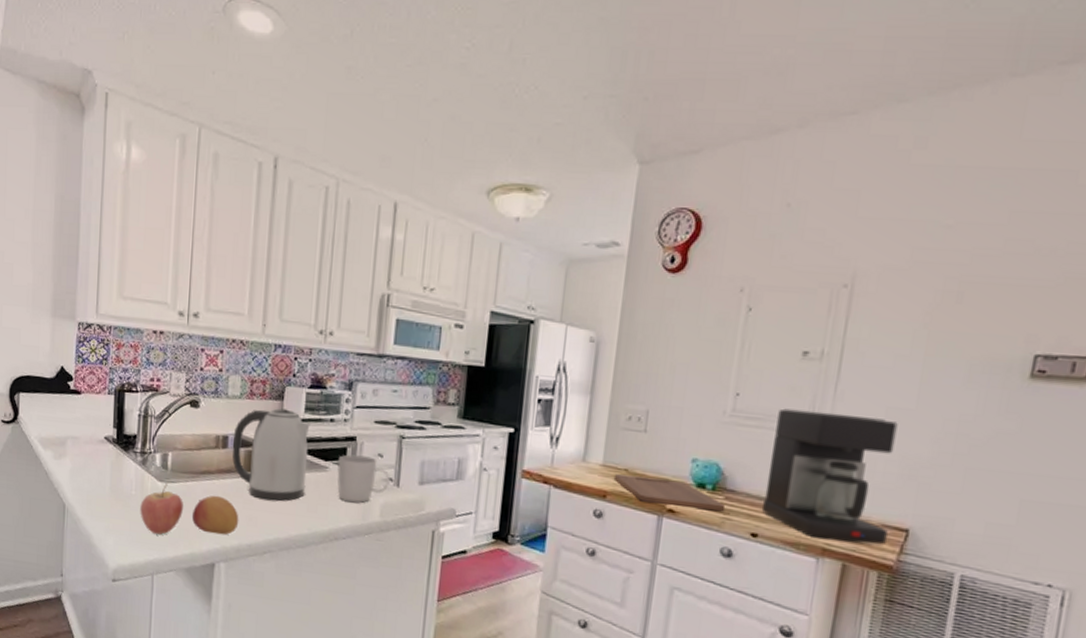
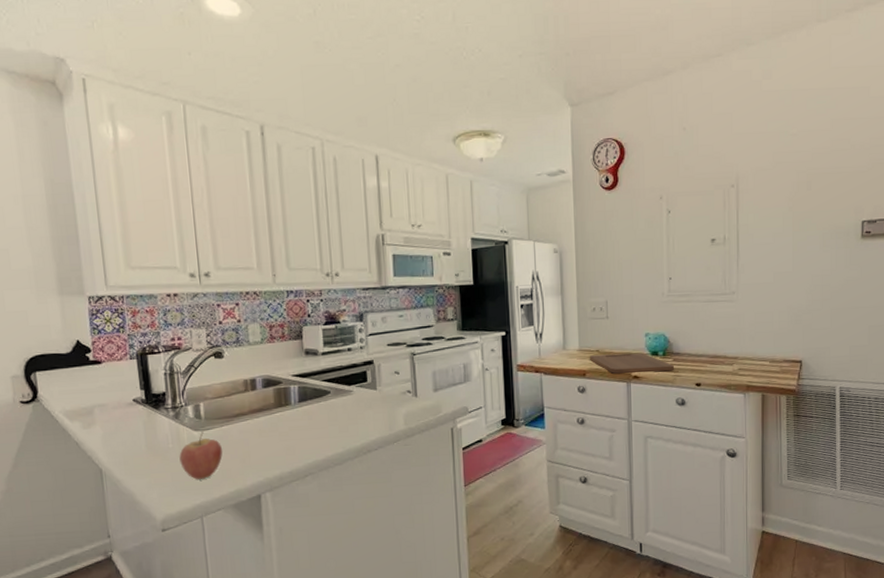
fruit: present [191,495,239,535] -> none [231,433,278,469]
kettle: present [232,408,311,501] -> none [260,346,335,429]
mug: present [337,454,390,503] -> none [360,375,409,418]
coffee maker: present [761,408,898,545] -> none [700,282,788,377]

